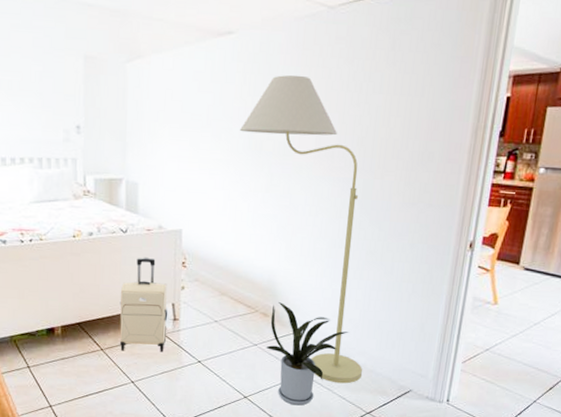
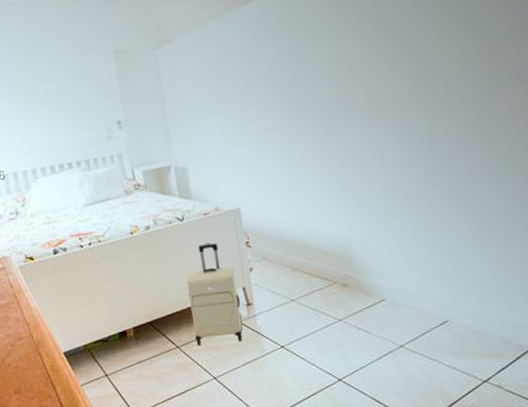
floor lamp: present [240,75,362,384] -> none [282,25,469,352]
house plant: present [266,302,349,406] -> none [351,269,444,383]

